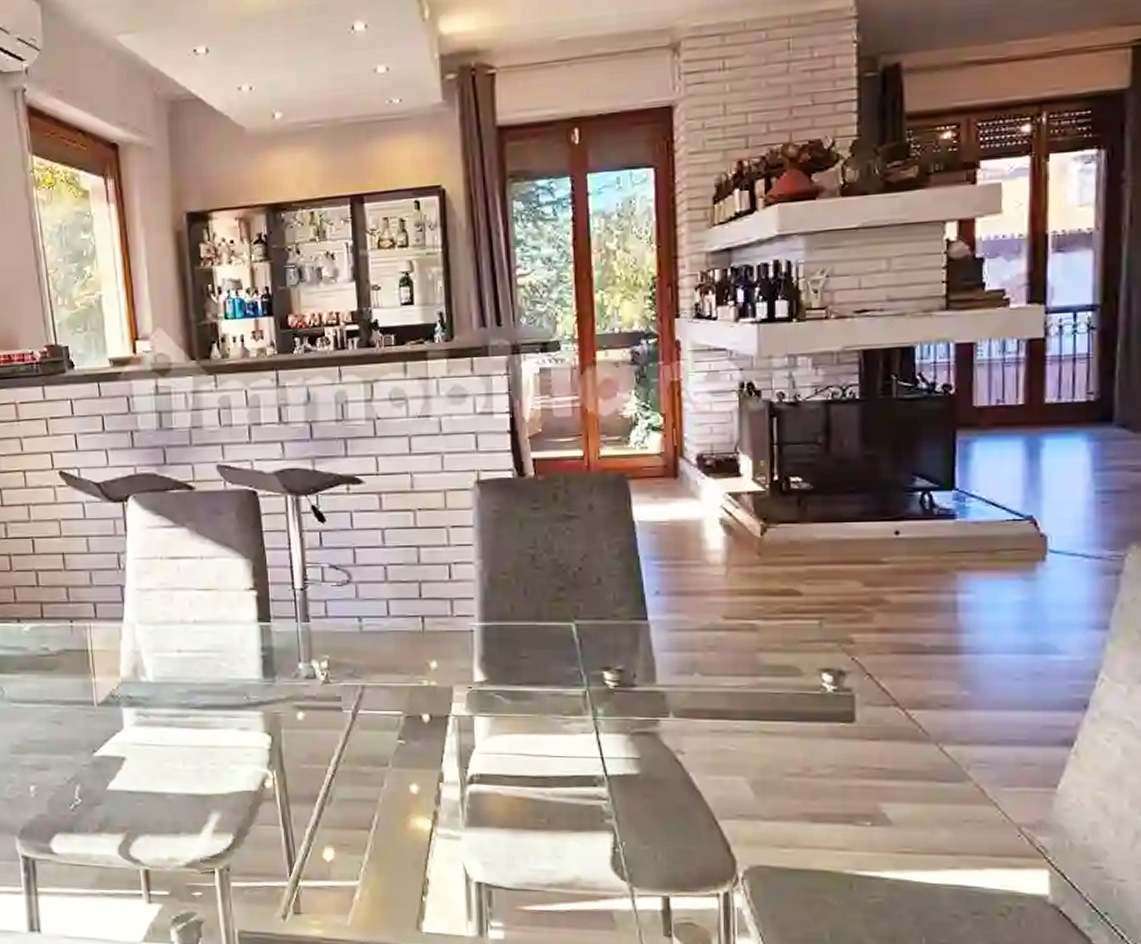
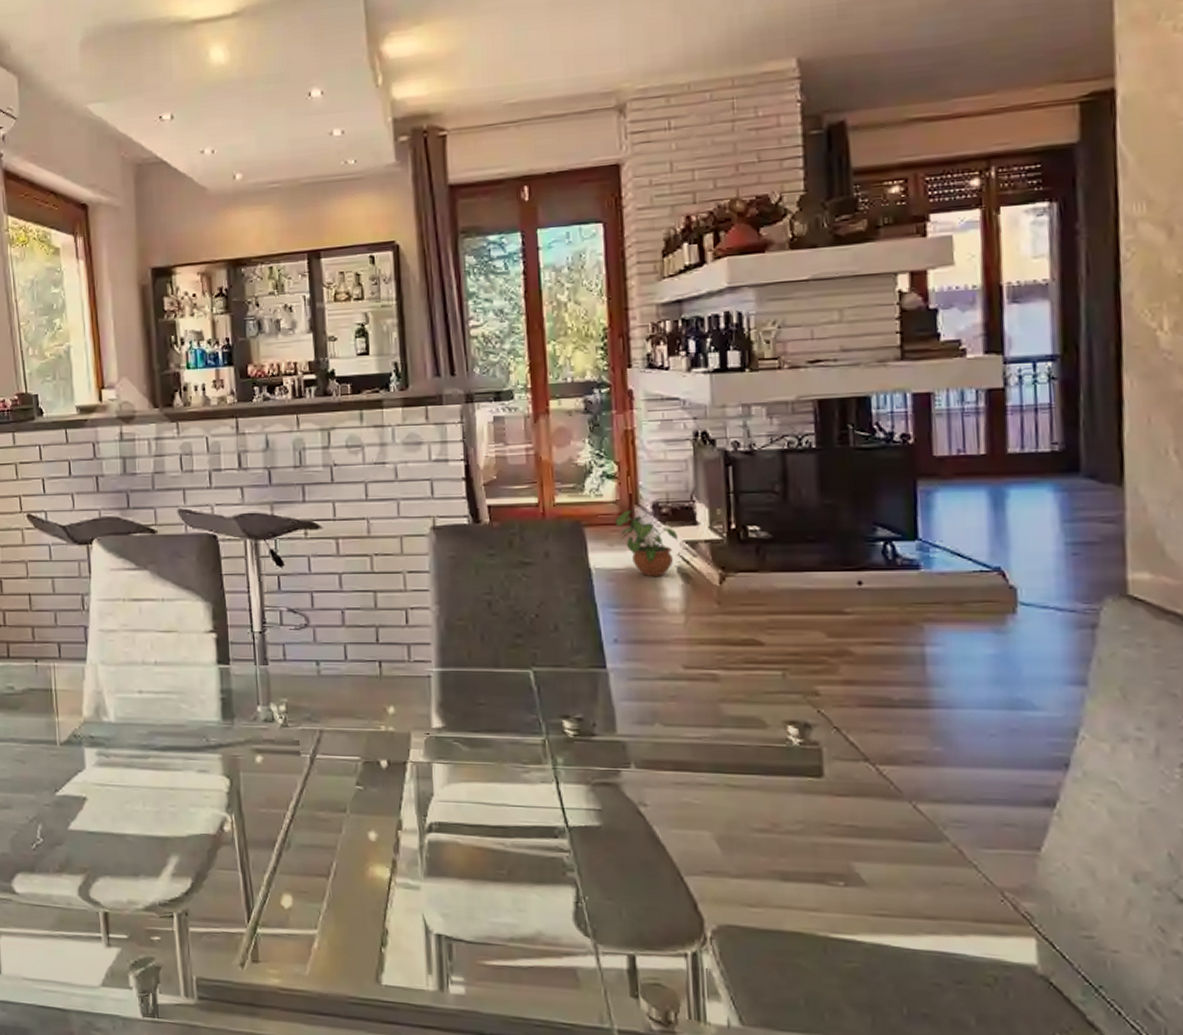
potted plant: none [660,461,721,529] -> present [615,509,678,577]

